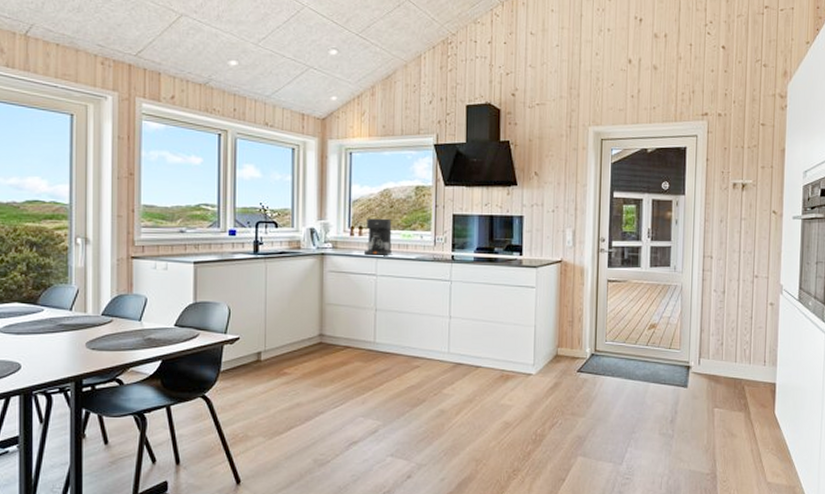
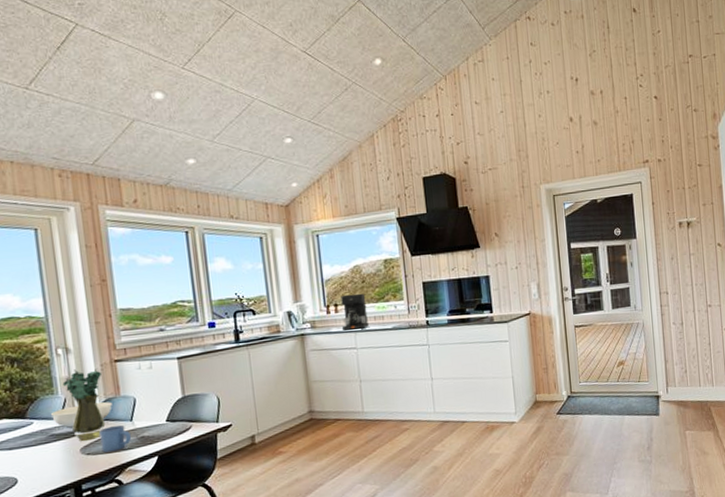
bowl: none [63,298,123,321] -> present [51,402,112,429]
vase: none [77,261,116,336] -> present [62,368,106,442]
mug: none [107,323,139,351] -> present [99,424,132,454]

